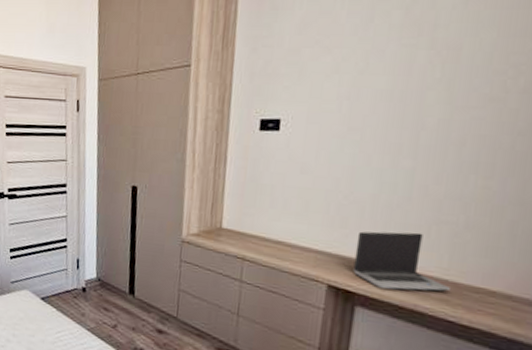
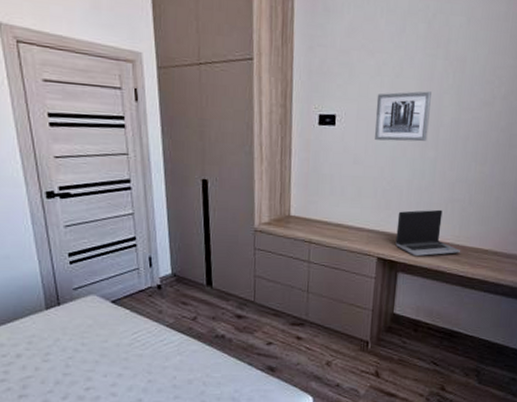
wall art: none [329,88,409,149] -> present [375,91,431,142]

